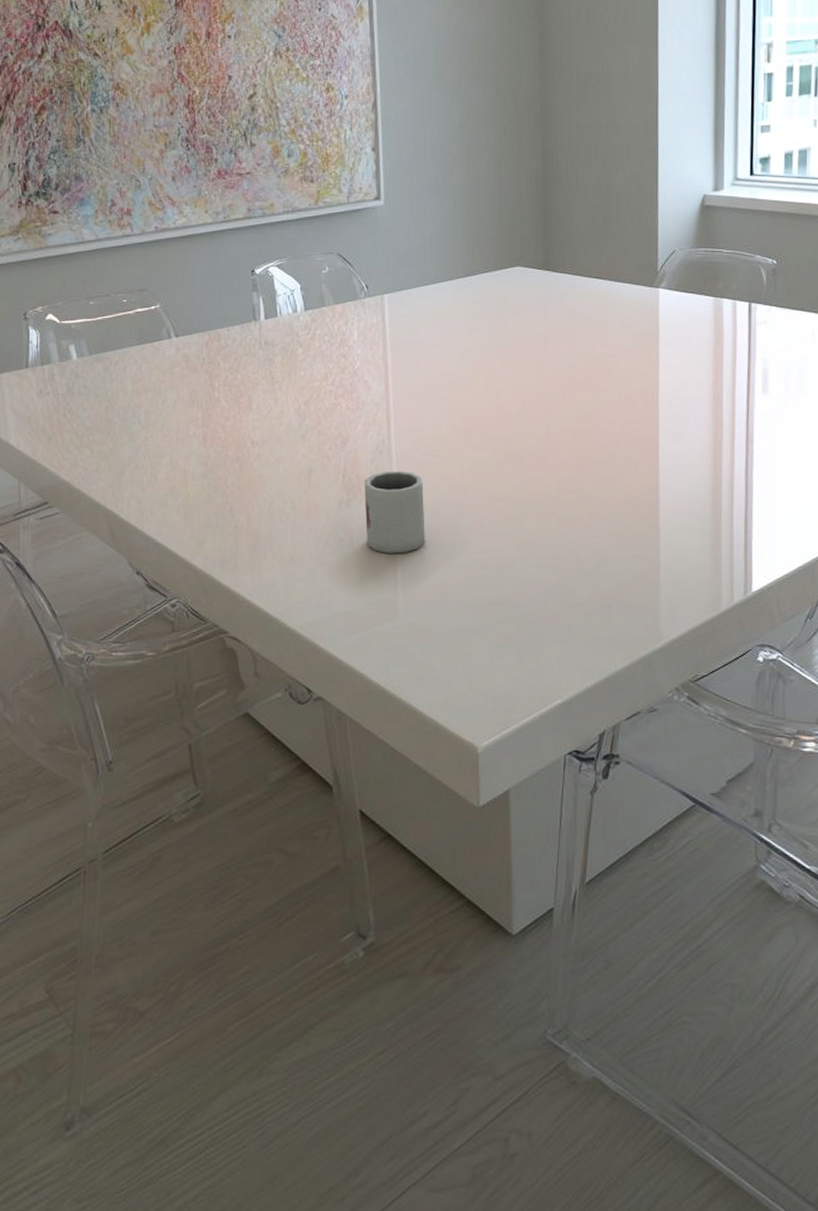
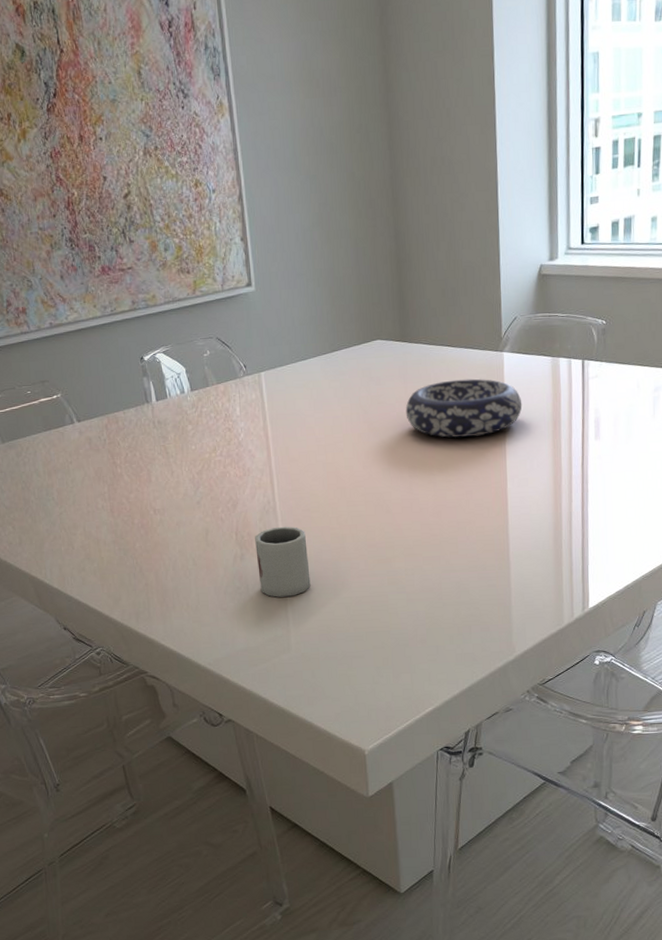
decorative bowl: none [545,316,679,381] -> present [405,378,523,438]

